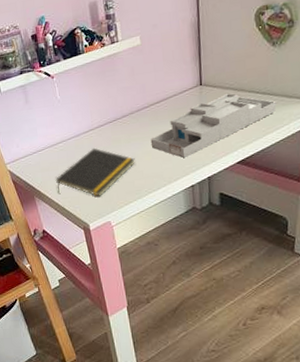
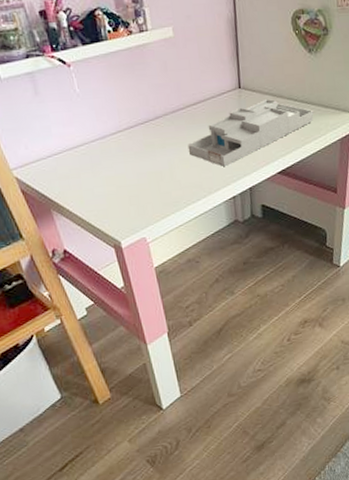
notepad: present [55,147,135,197] -> none [77,152,172,210]

